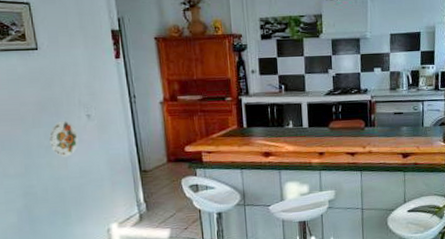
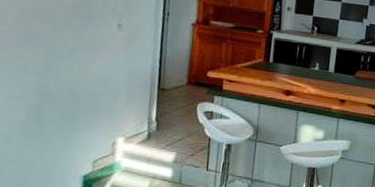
decorative plate: present [49,121,79,157] -> none [75,26,106,63]

